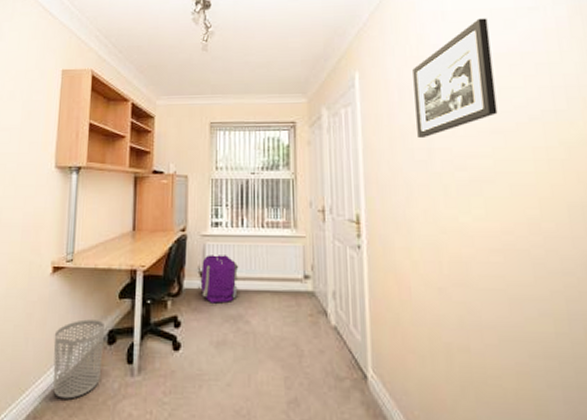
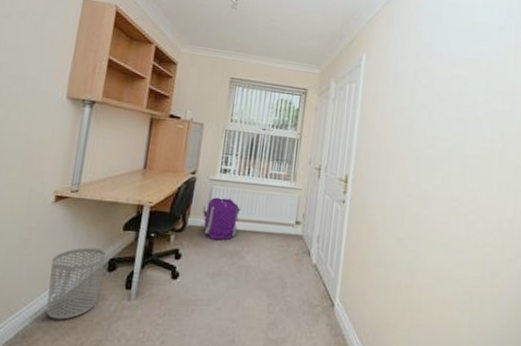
picture frame: present [412,18,498,139] -> none [403,27,470,119]

